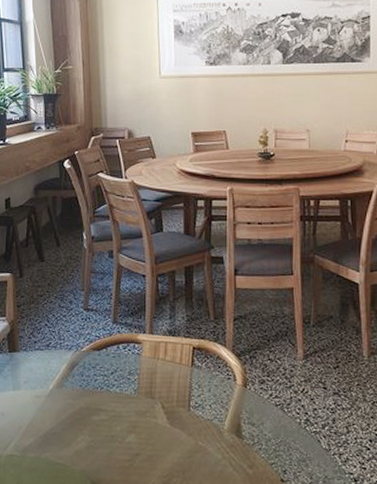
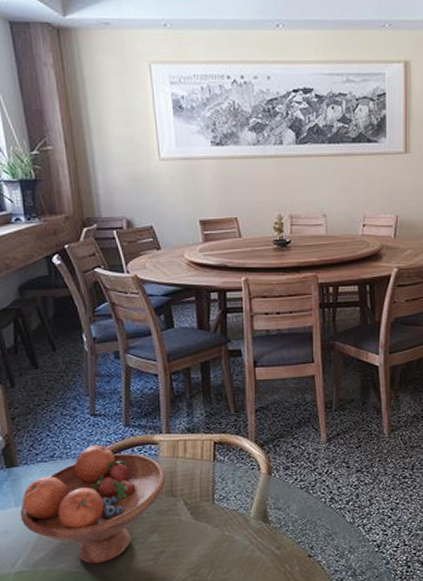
fruit bowl: none [16,338,147,458] -> present [19,444,166,564]

